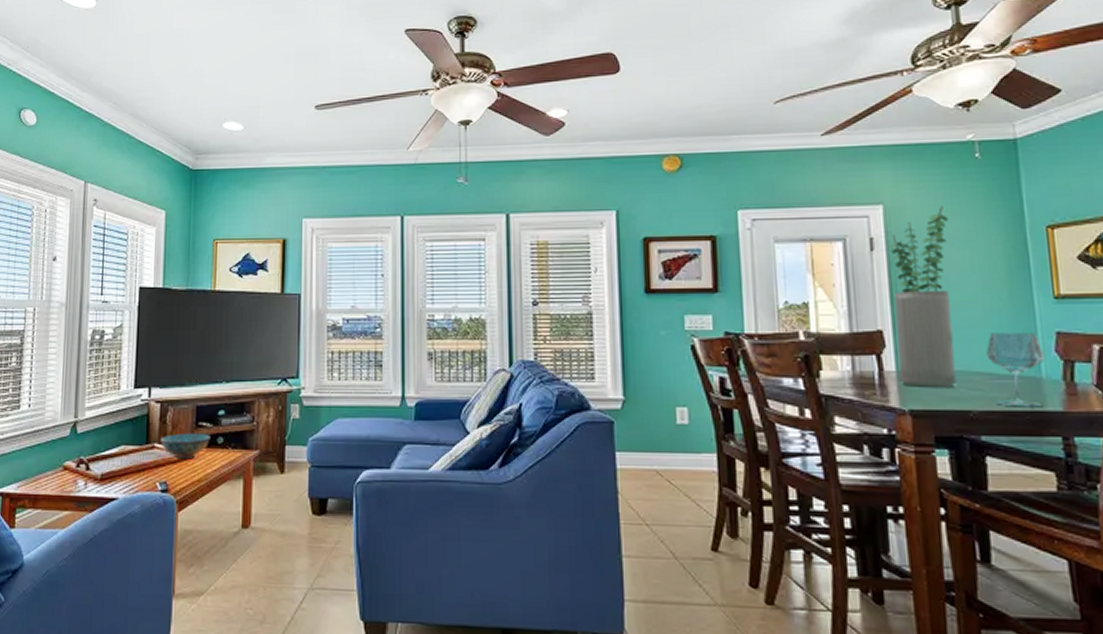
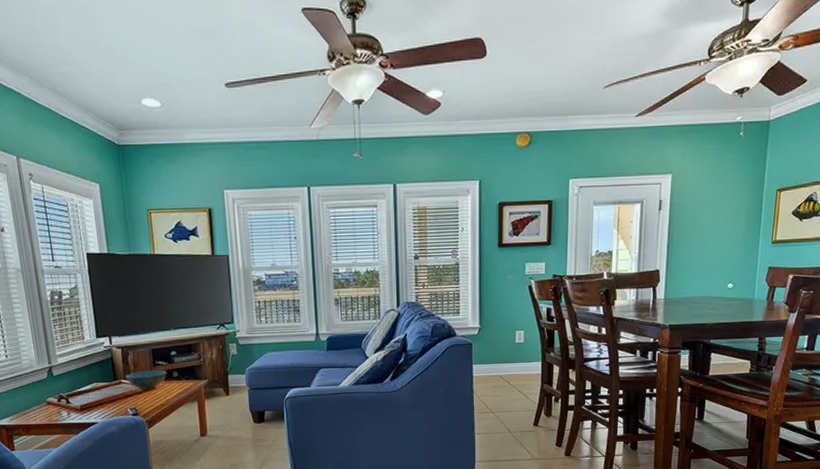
vase: present [889,206,957,387] -> none [665,175,714,309]
wine glass: present [985,333,1044,408] -> none [722,268,758,320]

